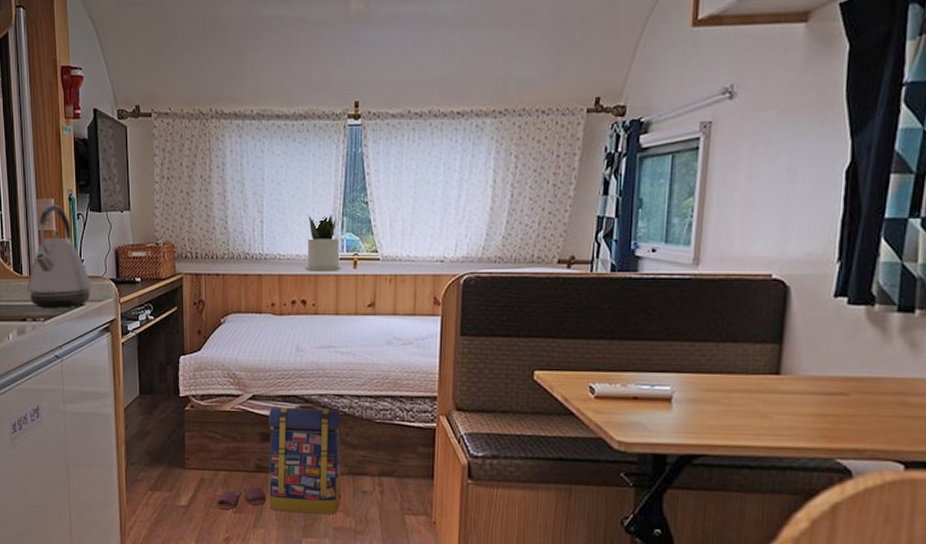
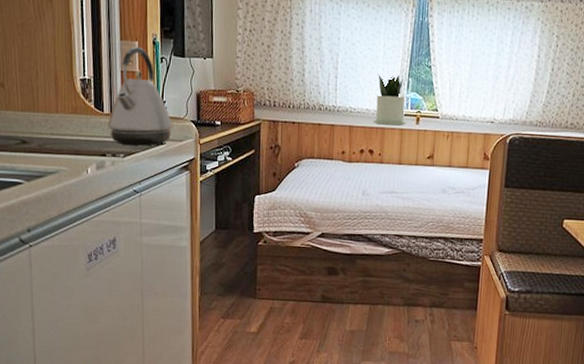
slippers: present [217,484,267,510] -> none [285,313,330,337]
backpack: present [268,405,343,515] -> none [332,243,401,341]

